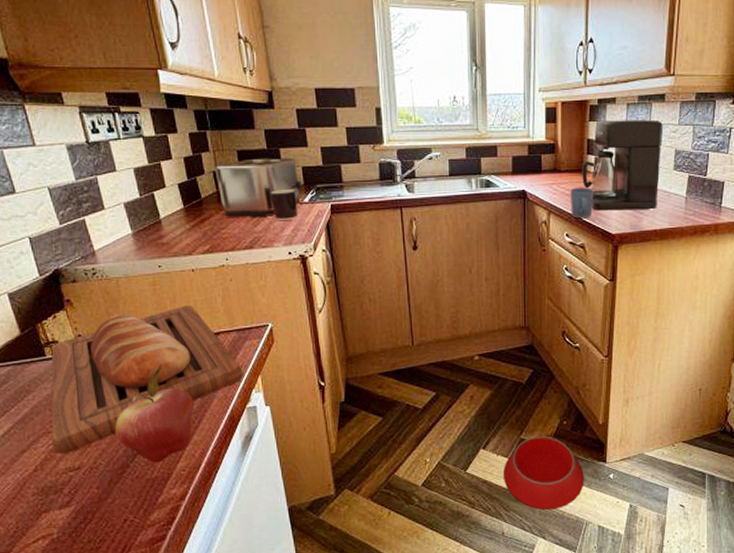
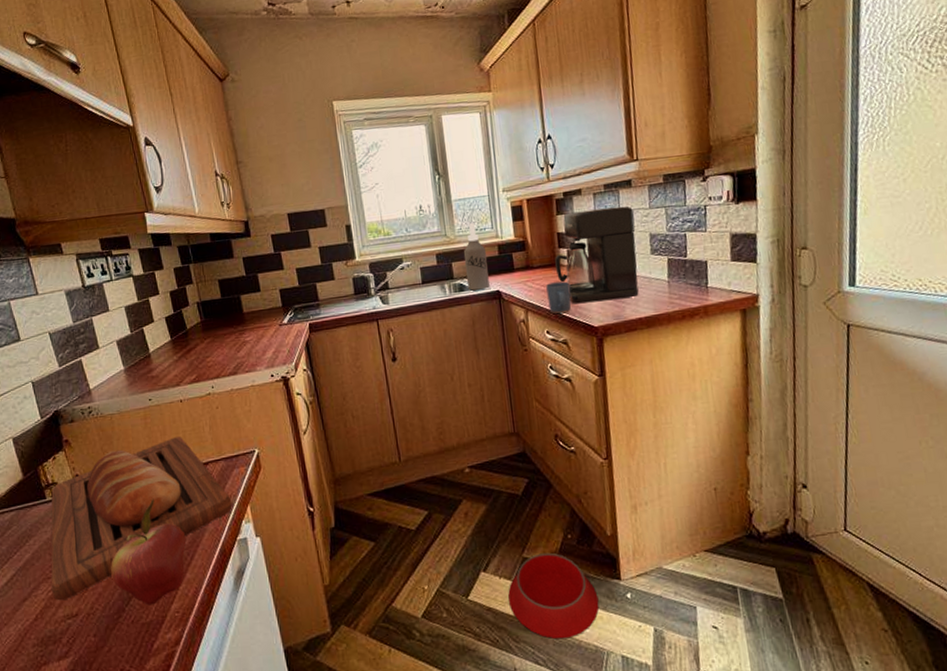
toaster: present [215,158,303,217] -> none [198,281,282,345]
mug: present [270,188,298,222] -> none [250,311,278,345]
spray bottle: none [493,120,516,188] -> present [463,223,490,291]

